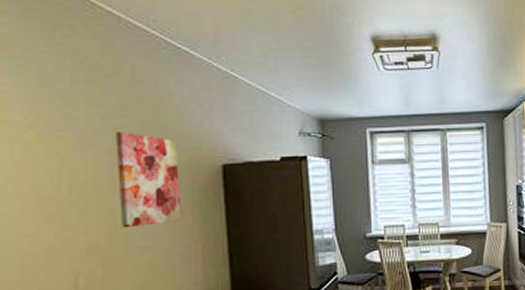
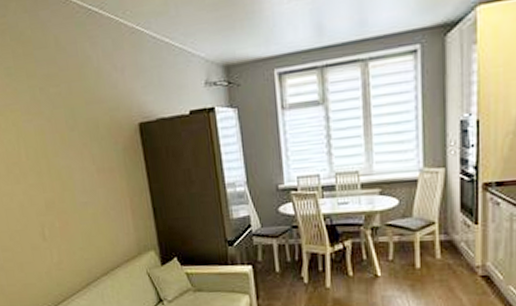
wall art: present [116,132,182,229] -> none [51,100,111,187]

